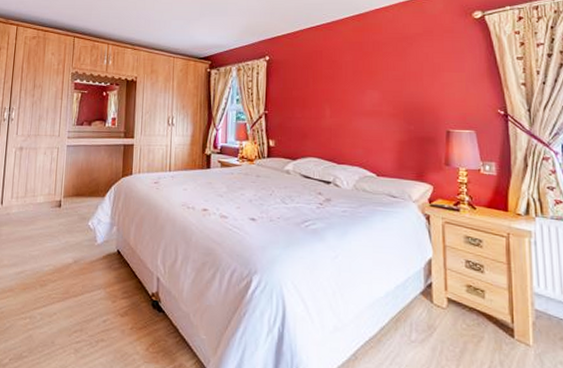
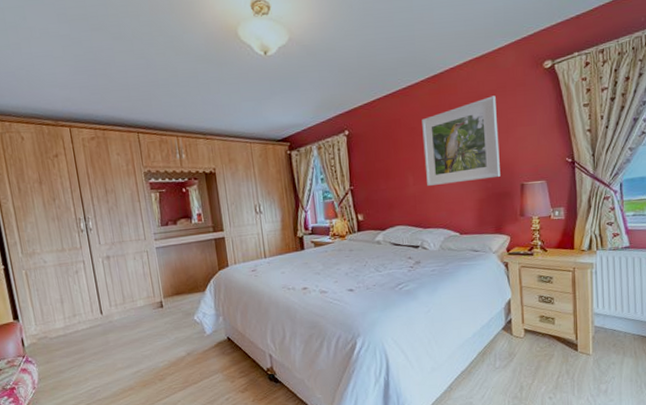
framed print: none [343,39,424,121] -> present [422,95,500,186]

